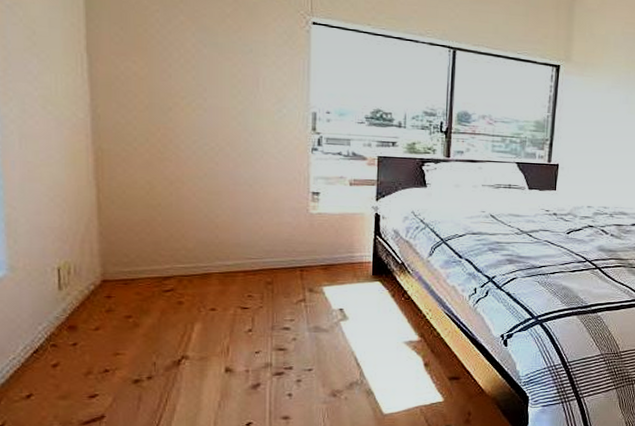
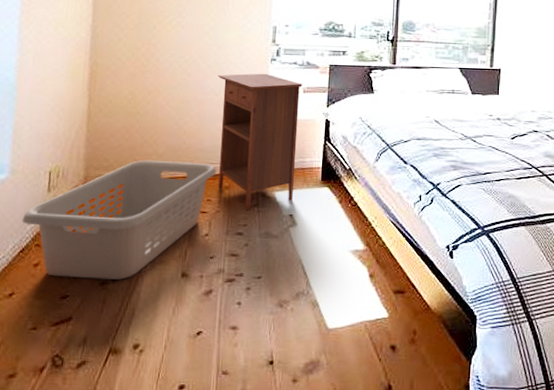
laundry basket: none [31,255,257,377] -> present [22,160,217,280]
nightstand: none [251,163,348,307] -> present [218,73,302,212]

